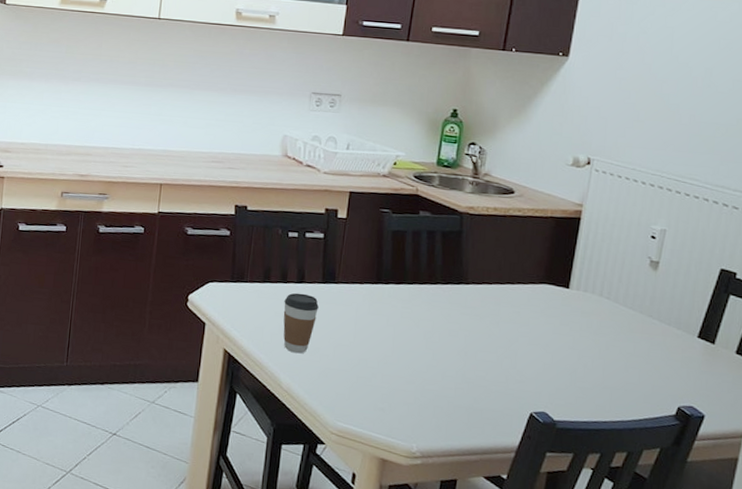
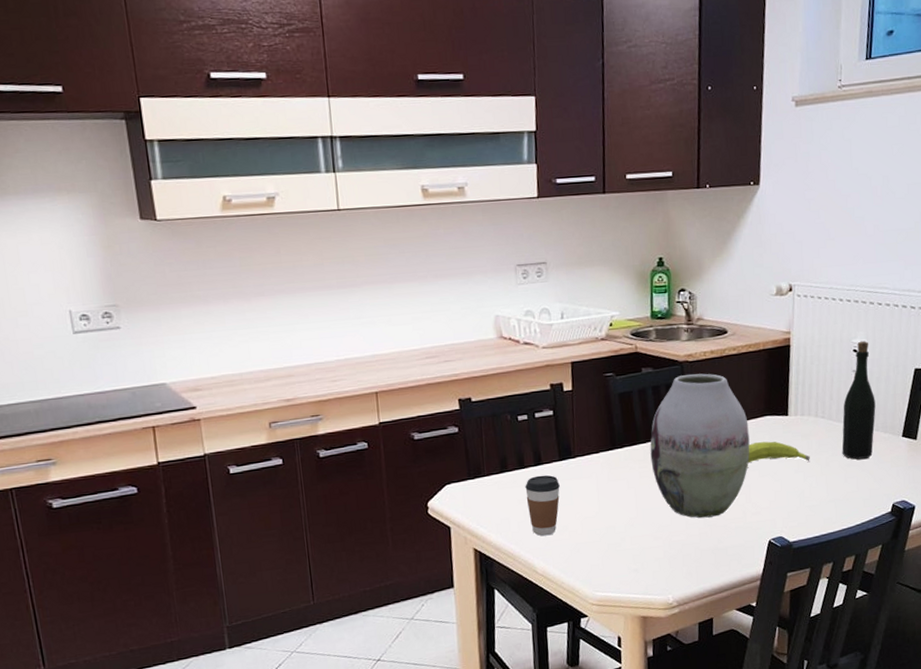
vase: none [415,225,525,375] -> present [650,373,750,519]
fruit: none [518,308,588,341] -> present [747,441,810,463]
bottle: none [625,228,671,352] -> present [842,341,876,460]

